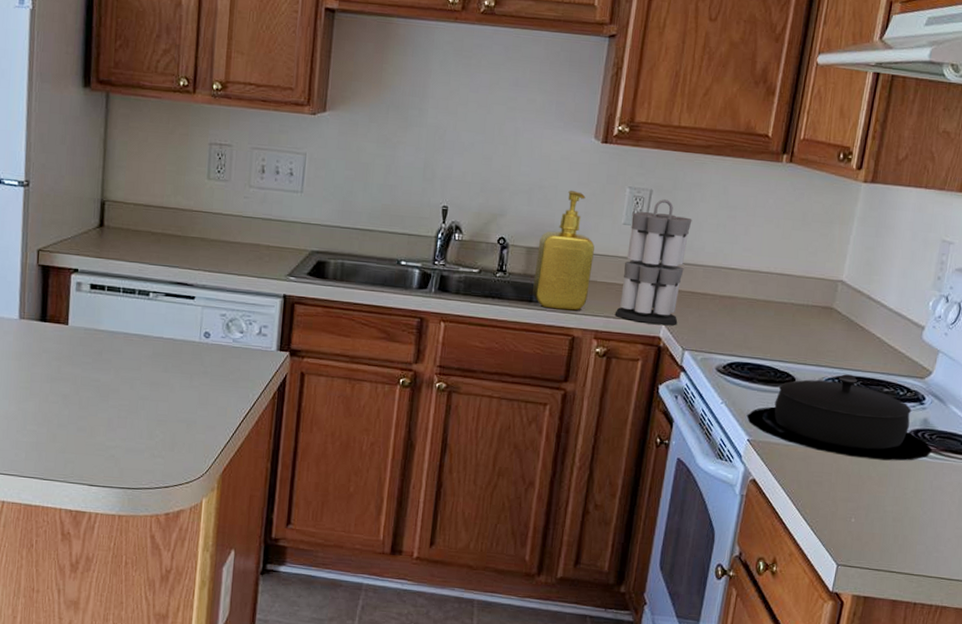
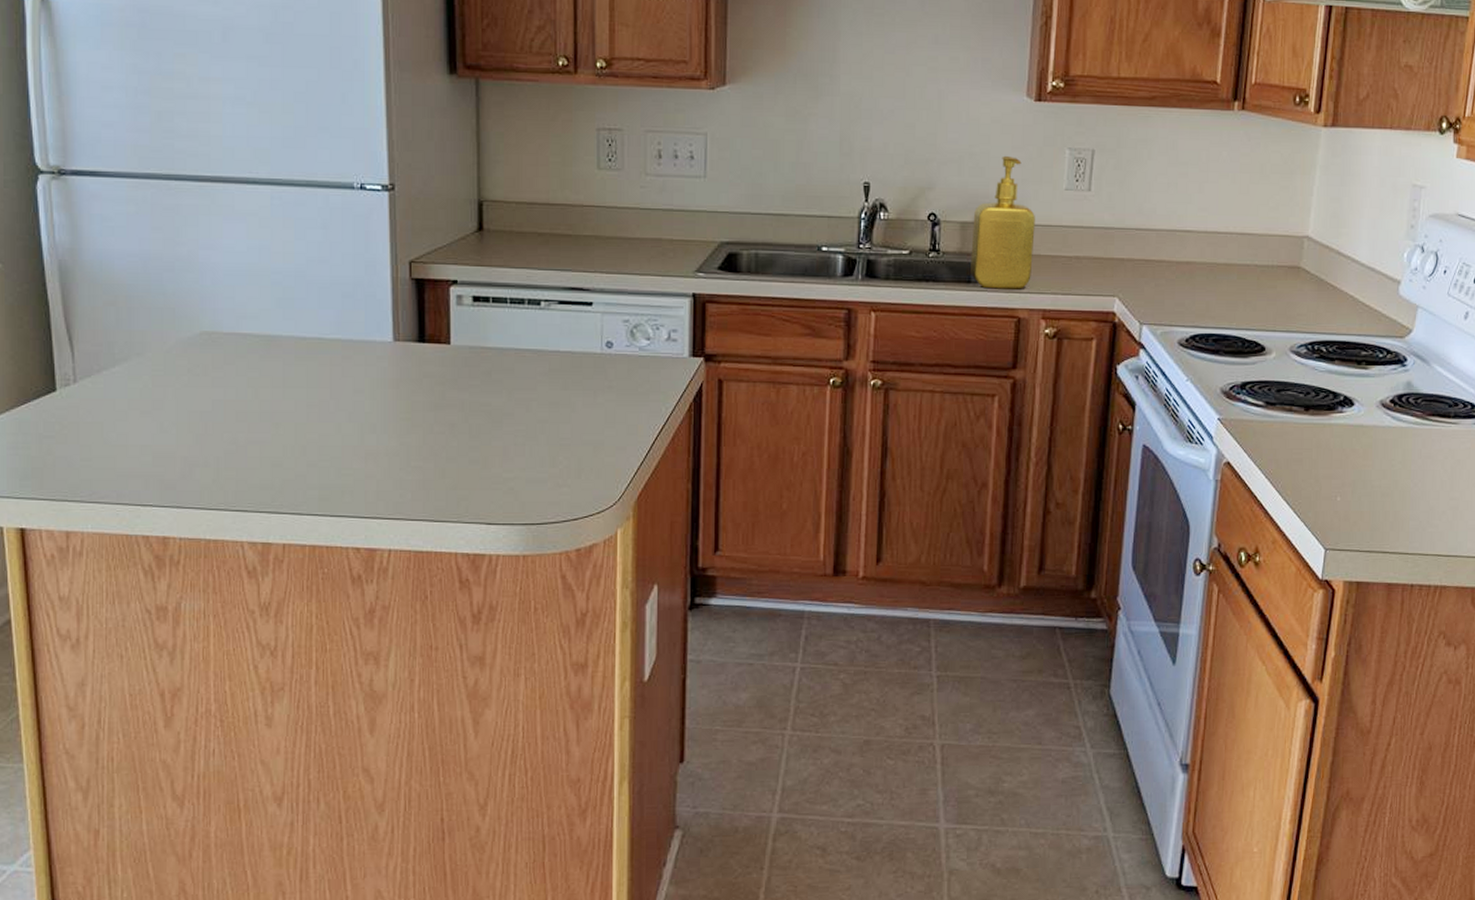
spice rack: present [614,199,692,326] -> none [1062,159,1140,299]
cooking pot: present [746,374,933,461] -> none [1215,339,1419,431]

